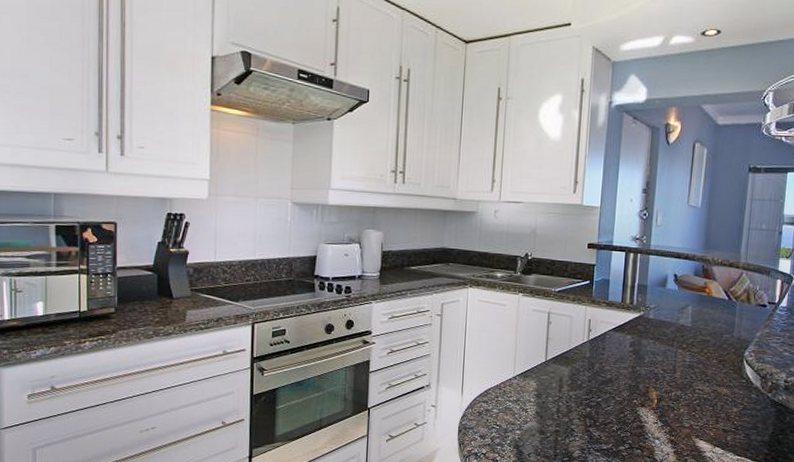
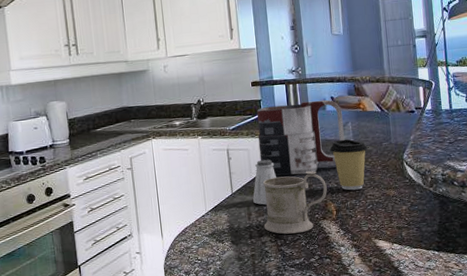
saltshaker: none [567,331,598,380] -> present [253,160,277,205]
mug: none [574,350,652,417] -> present [262,170,327,235]
mug: none [583,273,684,354] -> present [257,99,345,176]
coffee cup: none [662,322,706,381] -> present [329,139,368,191]

